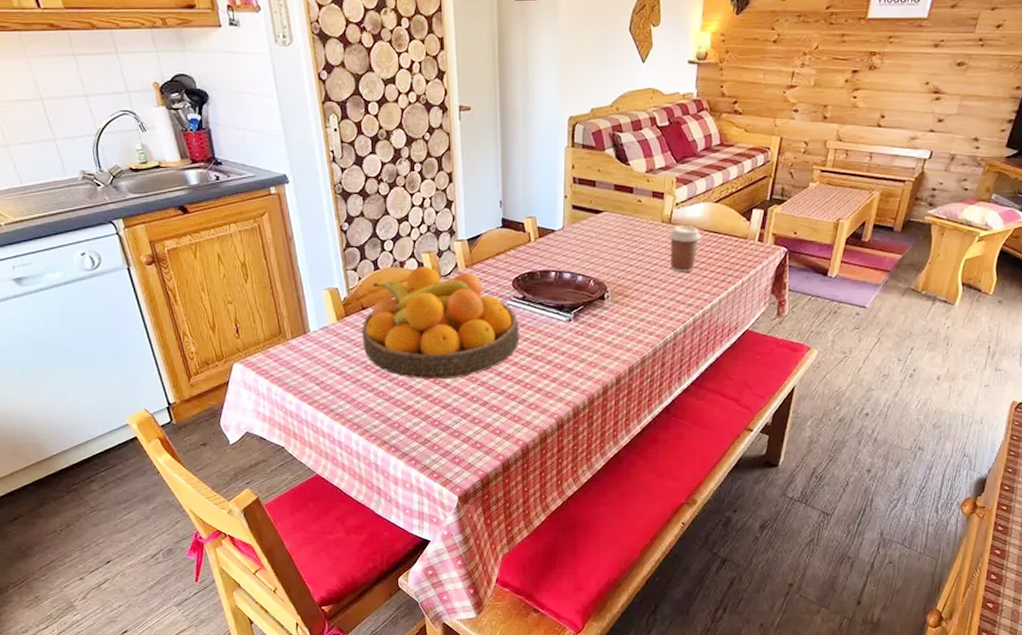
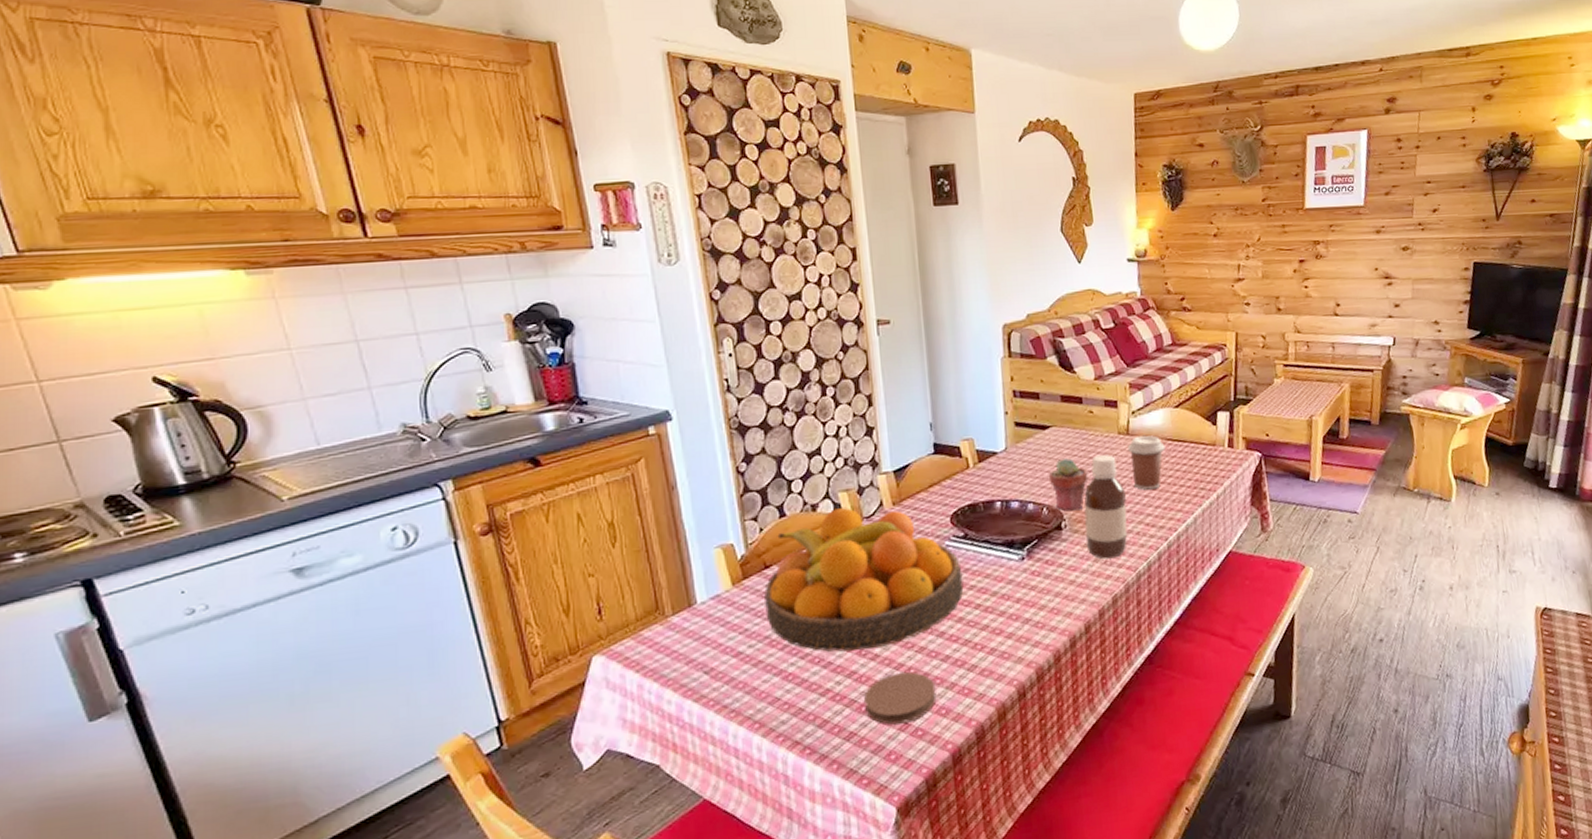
coaster: none [437,399,493,437] -> present [864,672,937,725]
potted succulent: none [597,239,631,285] -> present [1048,457,1089,511]
bottle: none [624,240,662,327] -> present [1084,455,1128,559]

